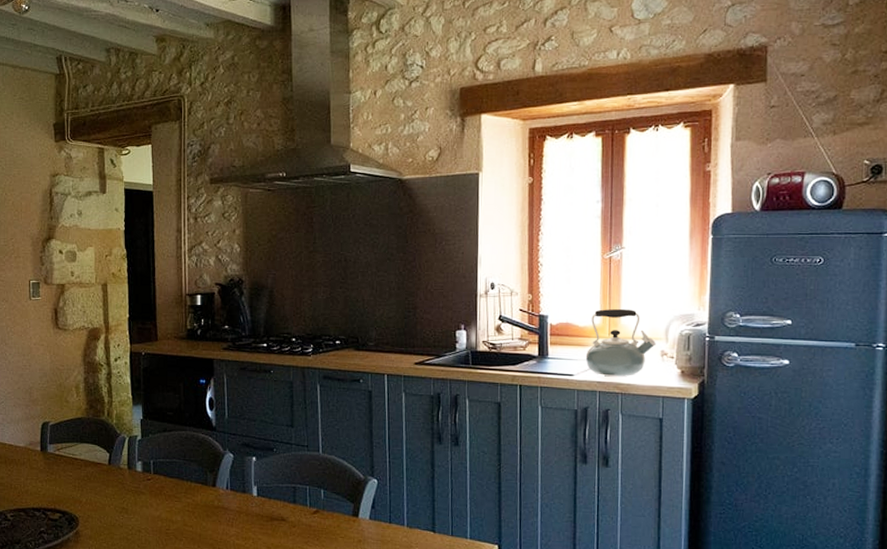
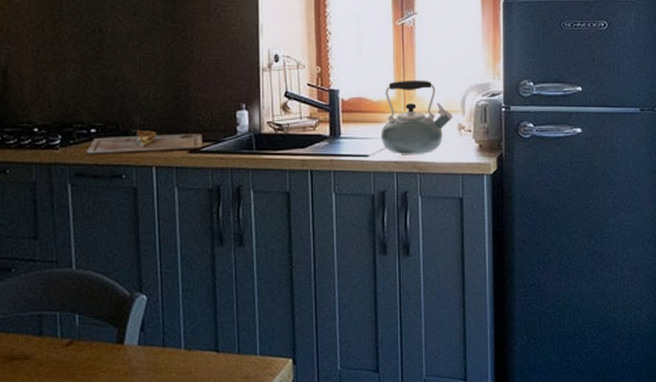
cutting board: none [332,343,427,363] -> present [86,129,204,156]

